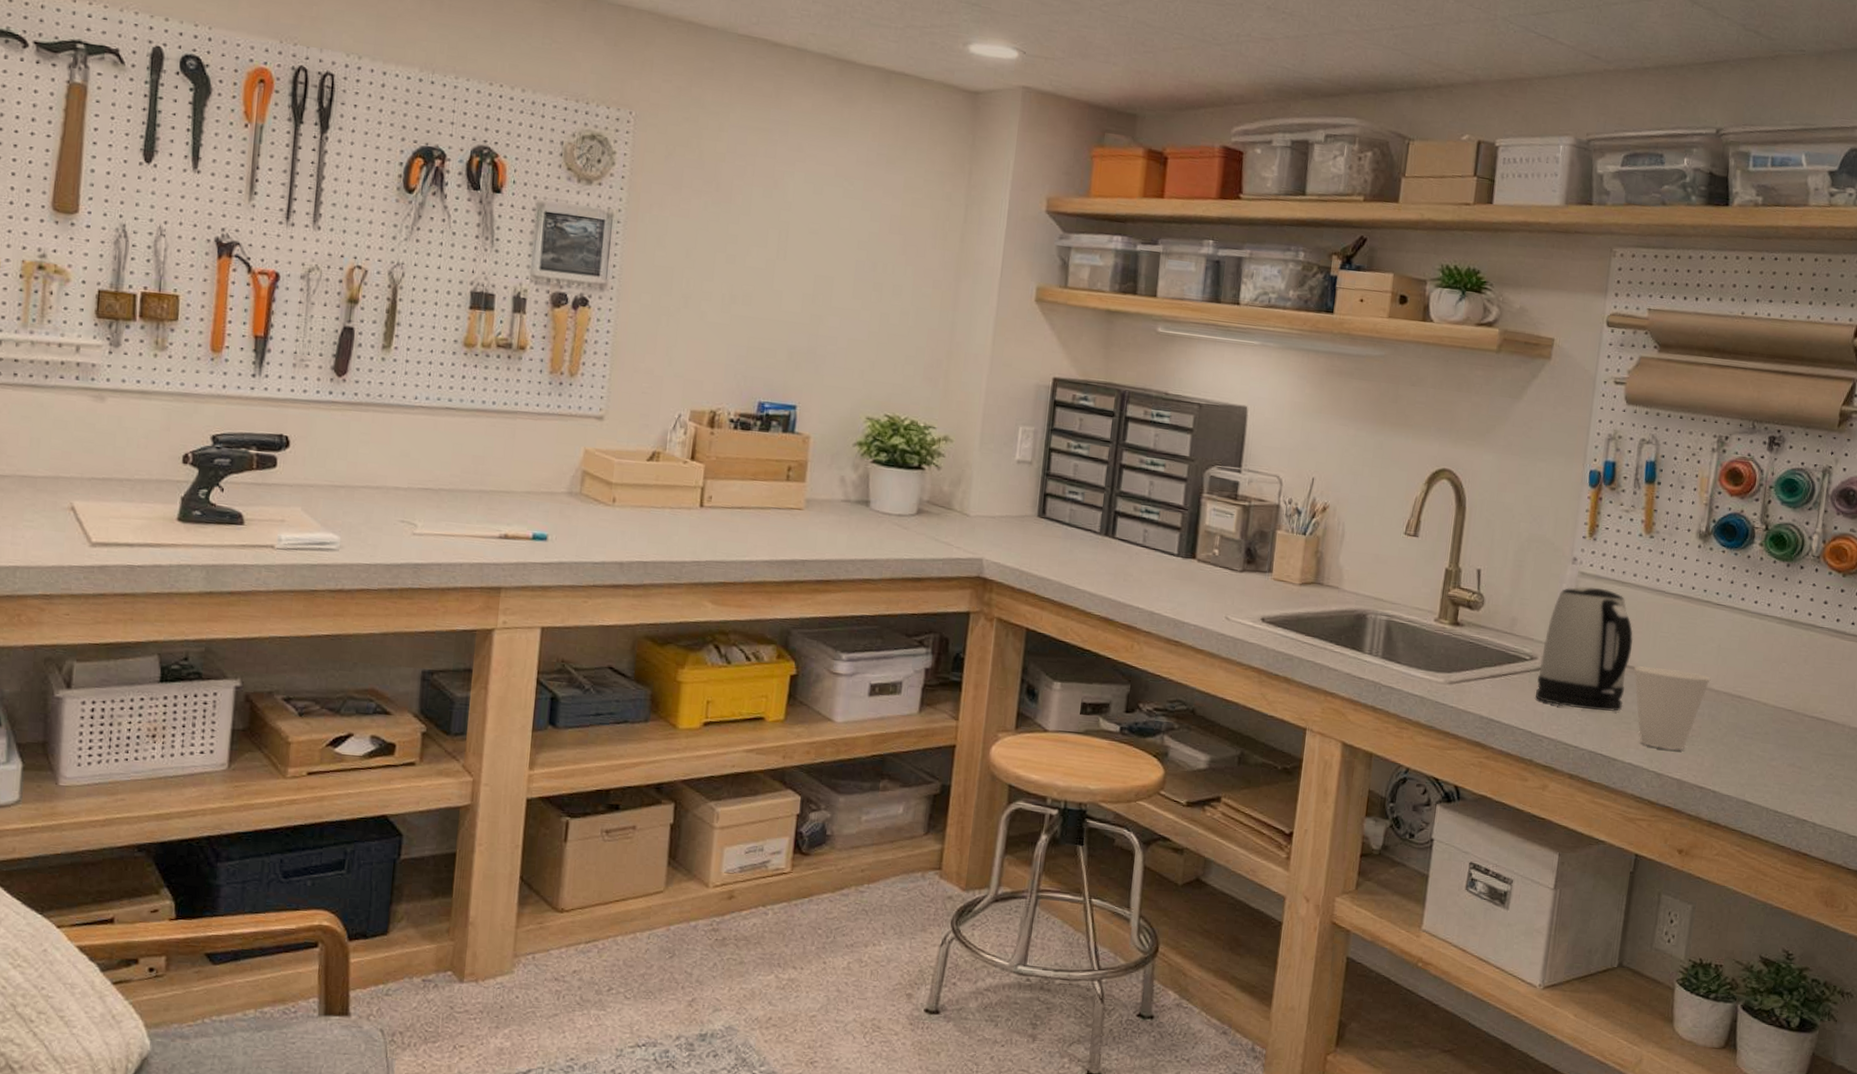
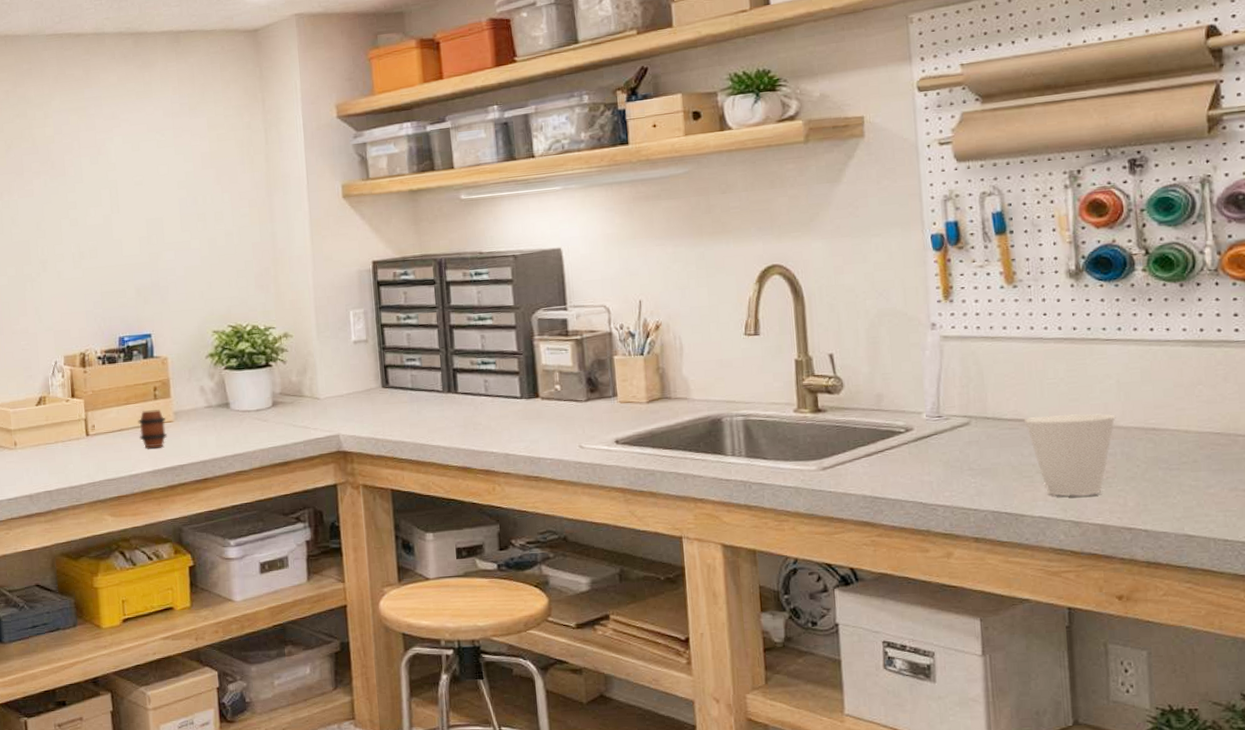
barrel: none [761,491,795,536] -> present [138,409,168,448]
kettle: present [1535,586,1634,712] -> none [917,347,1020,472]

